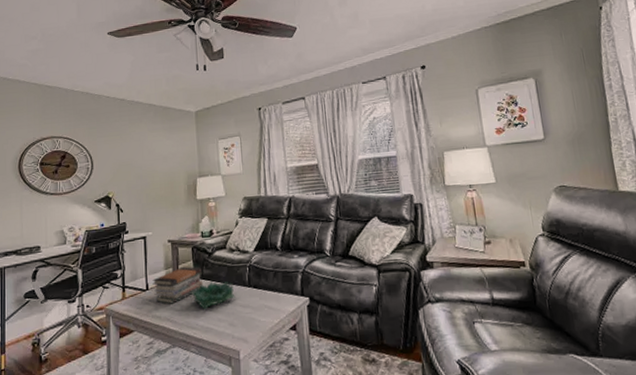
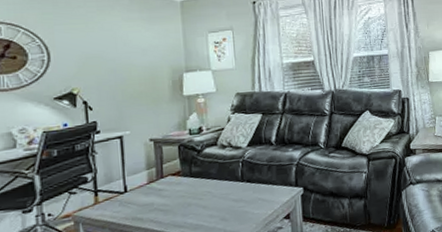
book stack: present [152,266,203,304] -> none [132,165,191,205]
decorative bowl: present [191,281,235,309] -> none [177,178,227,207]

